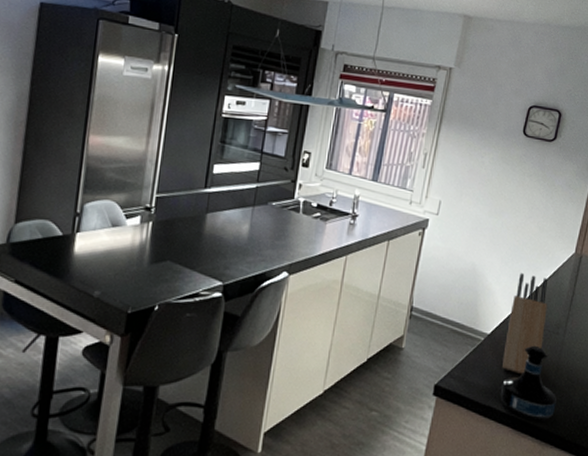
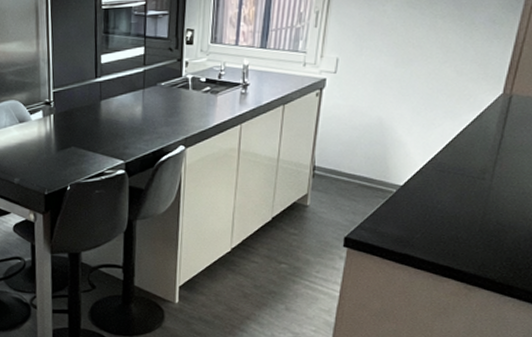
tequila bottle: present [500,345,556,421] -> none [418,192,484,265]
knife block: present [501,273,548,375] -> none [418,121,470,223]

